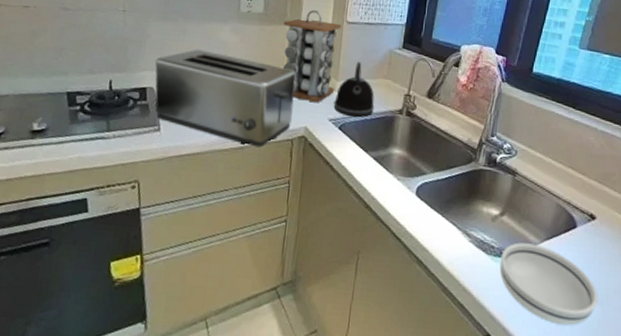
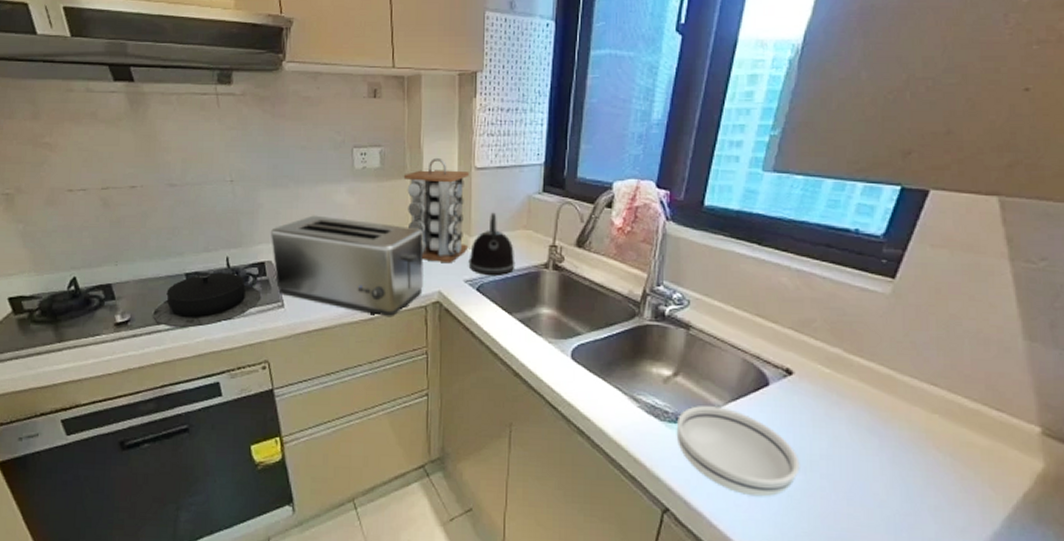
cooking pot: none [28,92,139,144] -> present [153,272,262,327]

